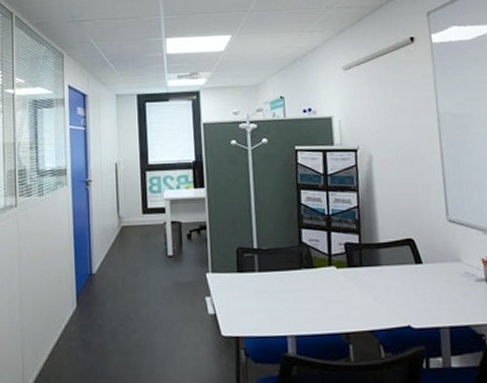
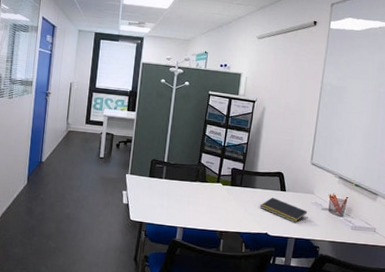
notepad: none [392,274,458,305] -> present [260,197,308,223]

